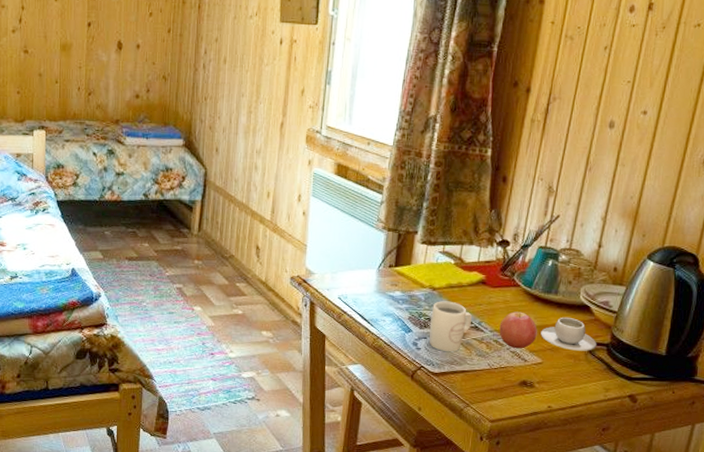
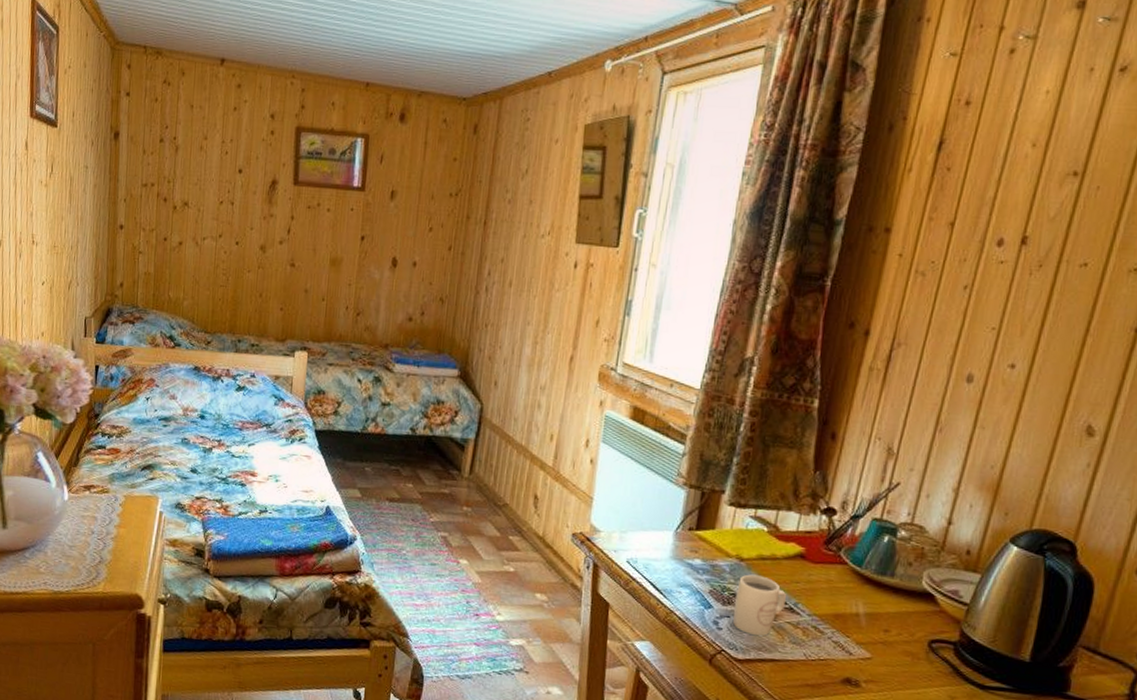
apple: present [499,311,537,349] -> none [819,594,867,640]
teacup: present [541,317,597,351] -> none [871,605,942,649]

